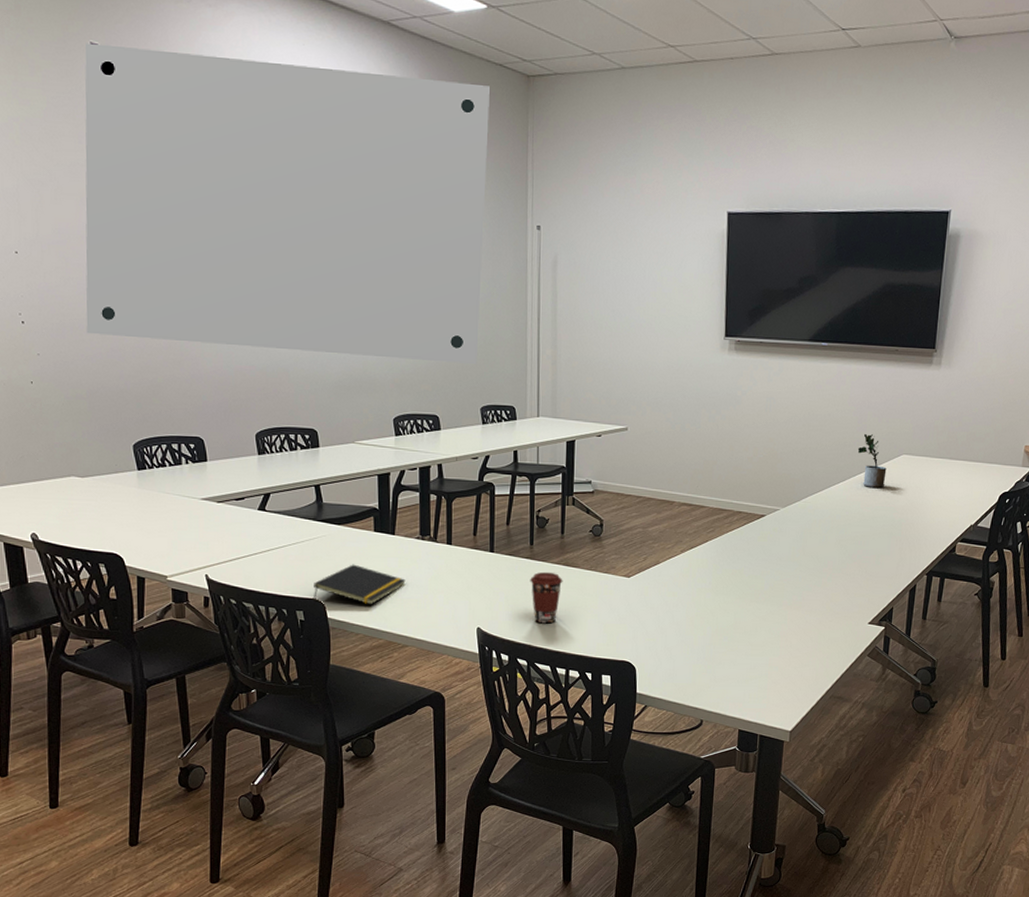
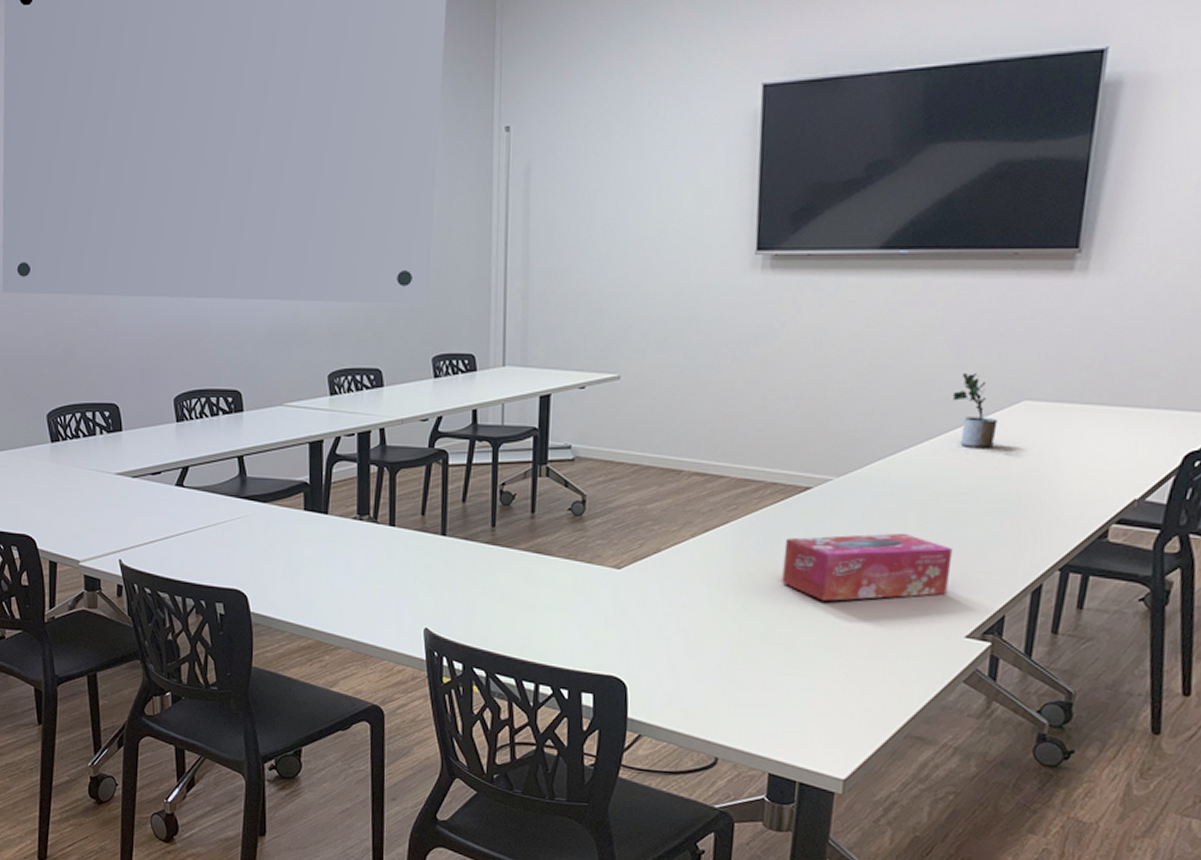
notepad: present [314,564,406,605] -> none [235,549,340,598]
coffee cup: present [530,571,563,624] -> none [490,560,533,626]
tissue box: none [746,548,860,599] -> present [782,532,953,601]

